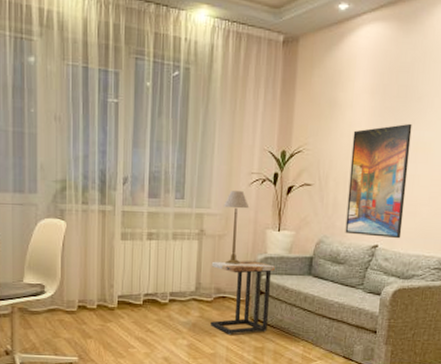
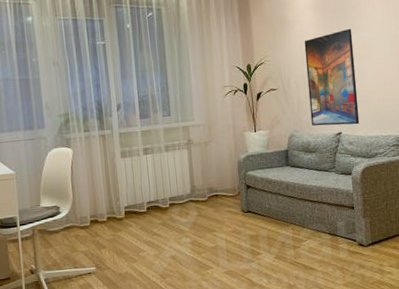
side table: present [211,261,275,335] -> none [201,160,258,228]
table lamp: present [223,191,250,264] -> none [204,102,227,166]

